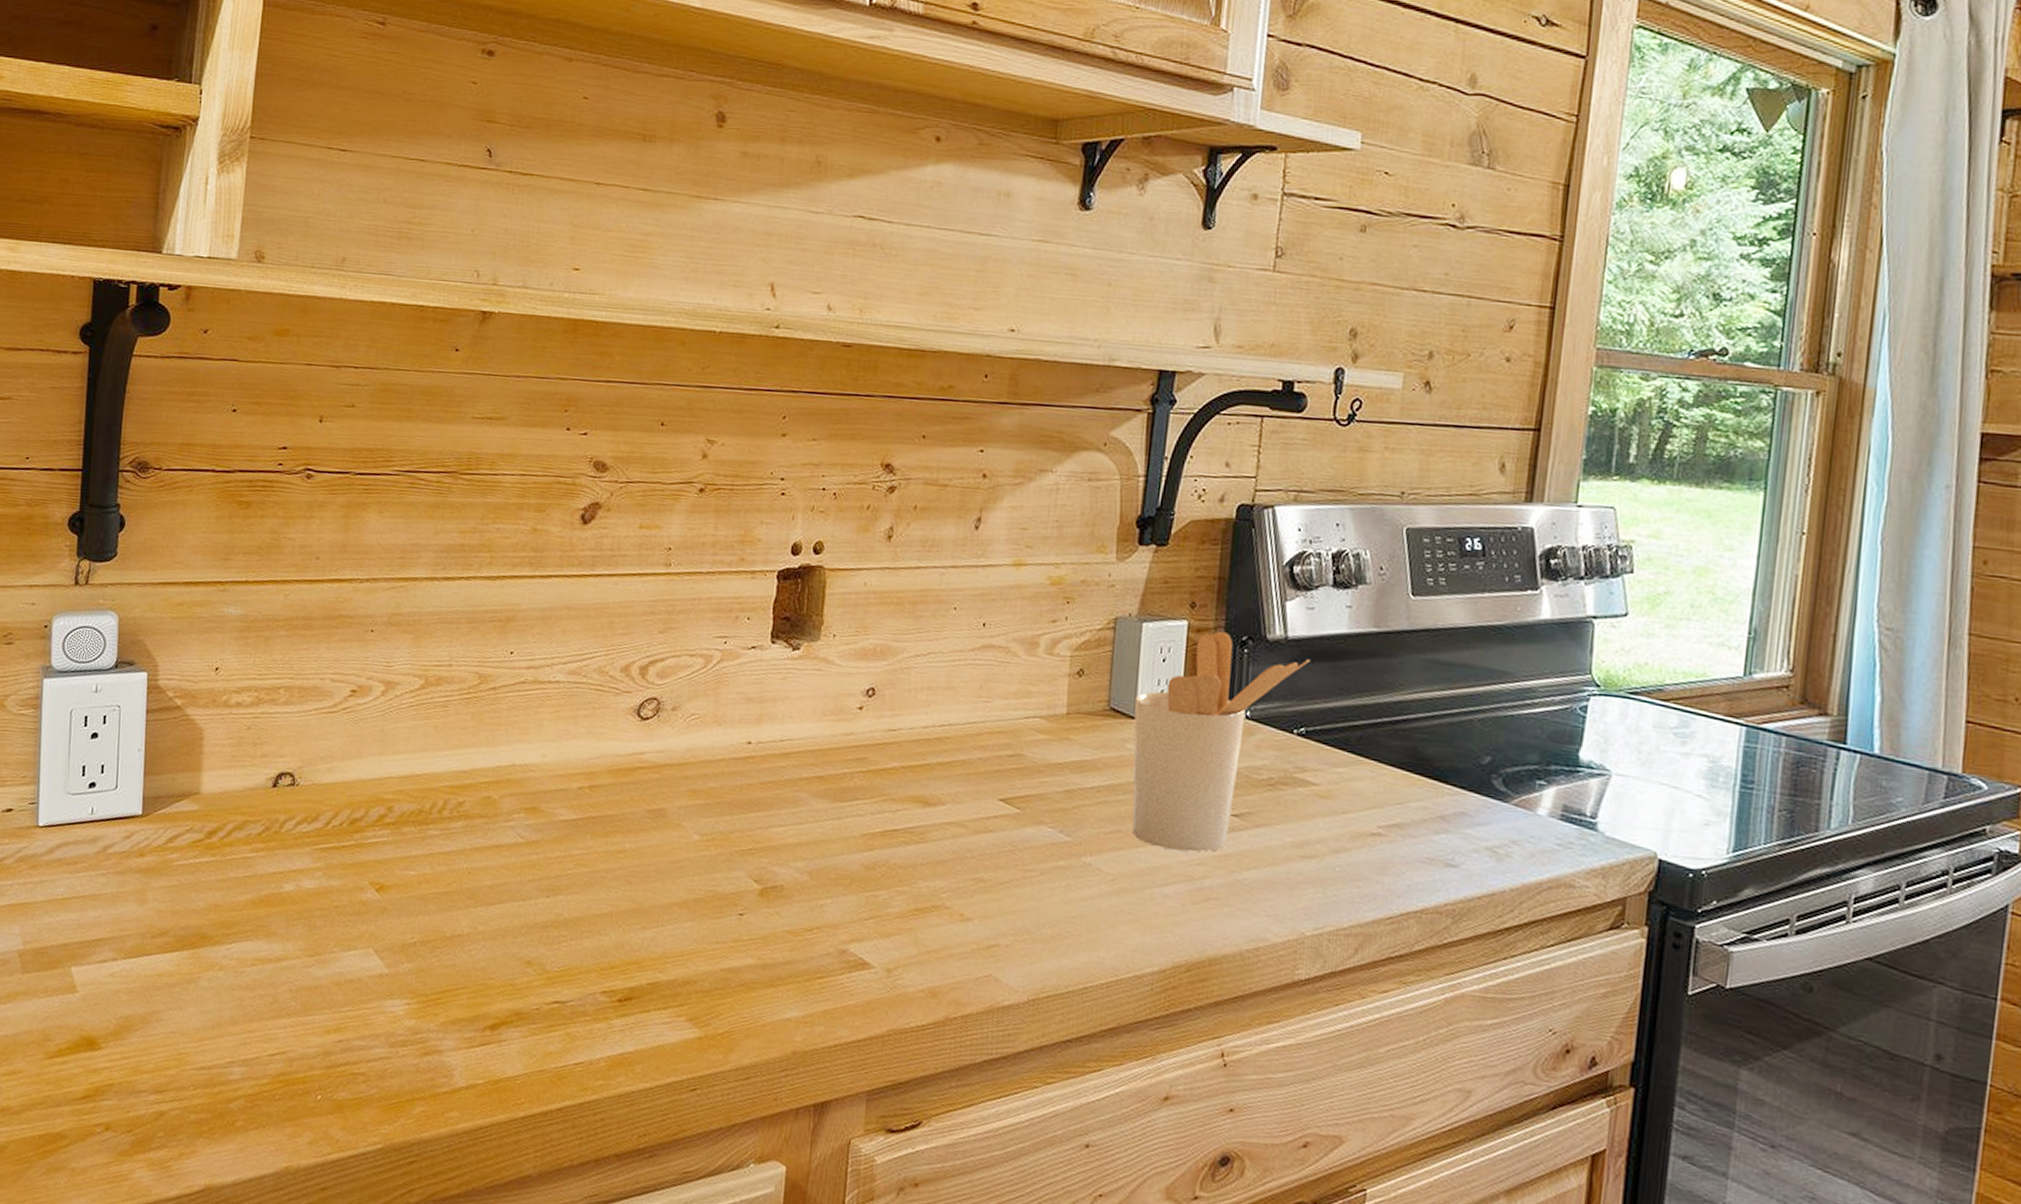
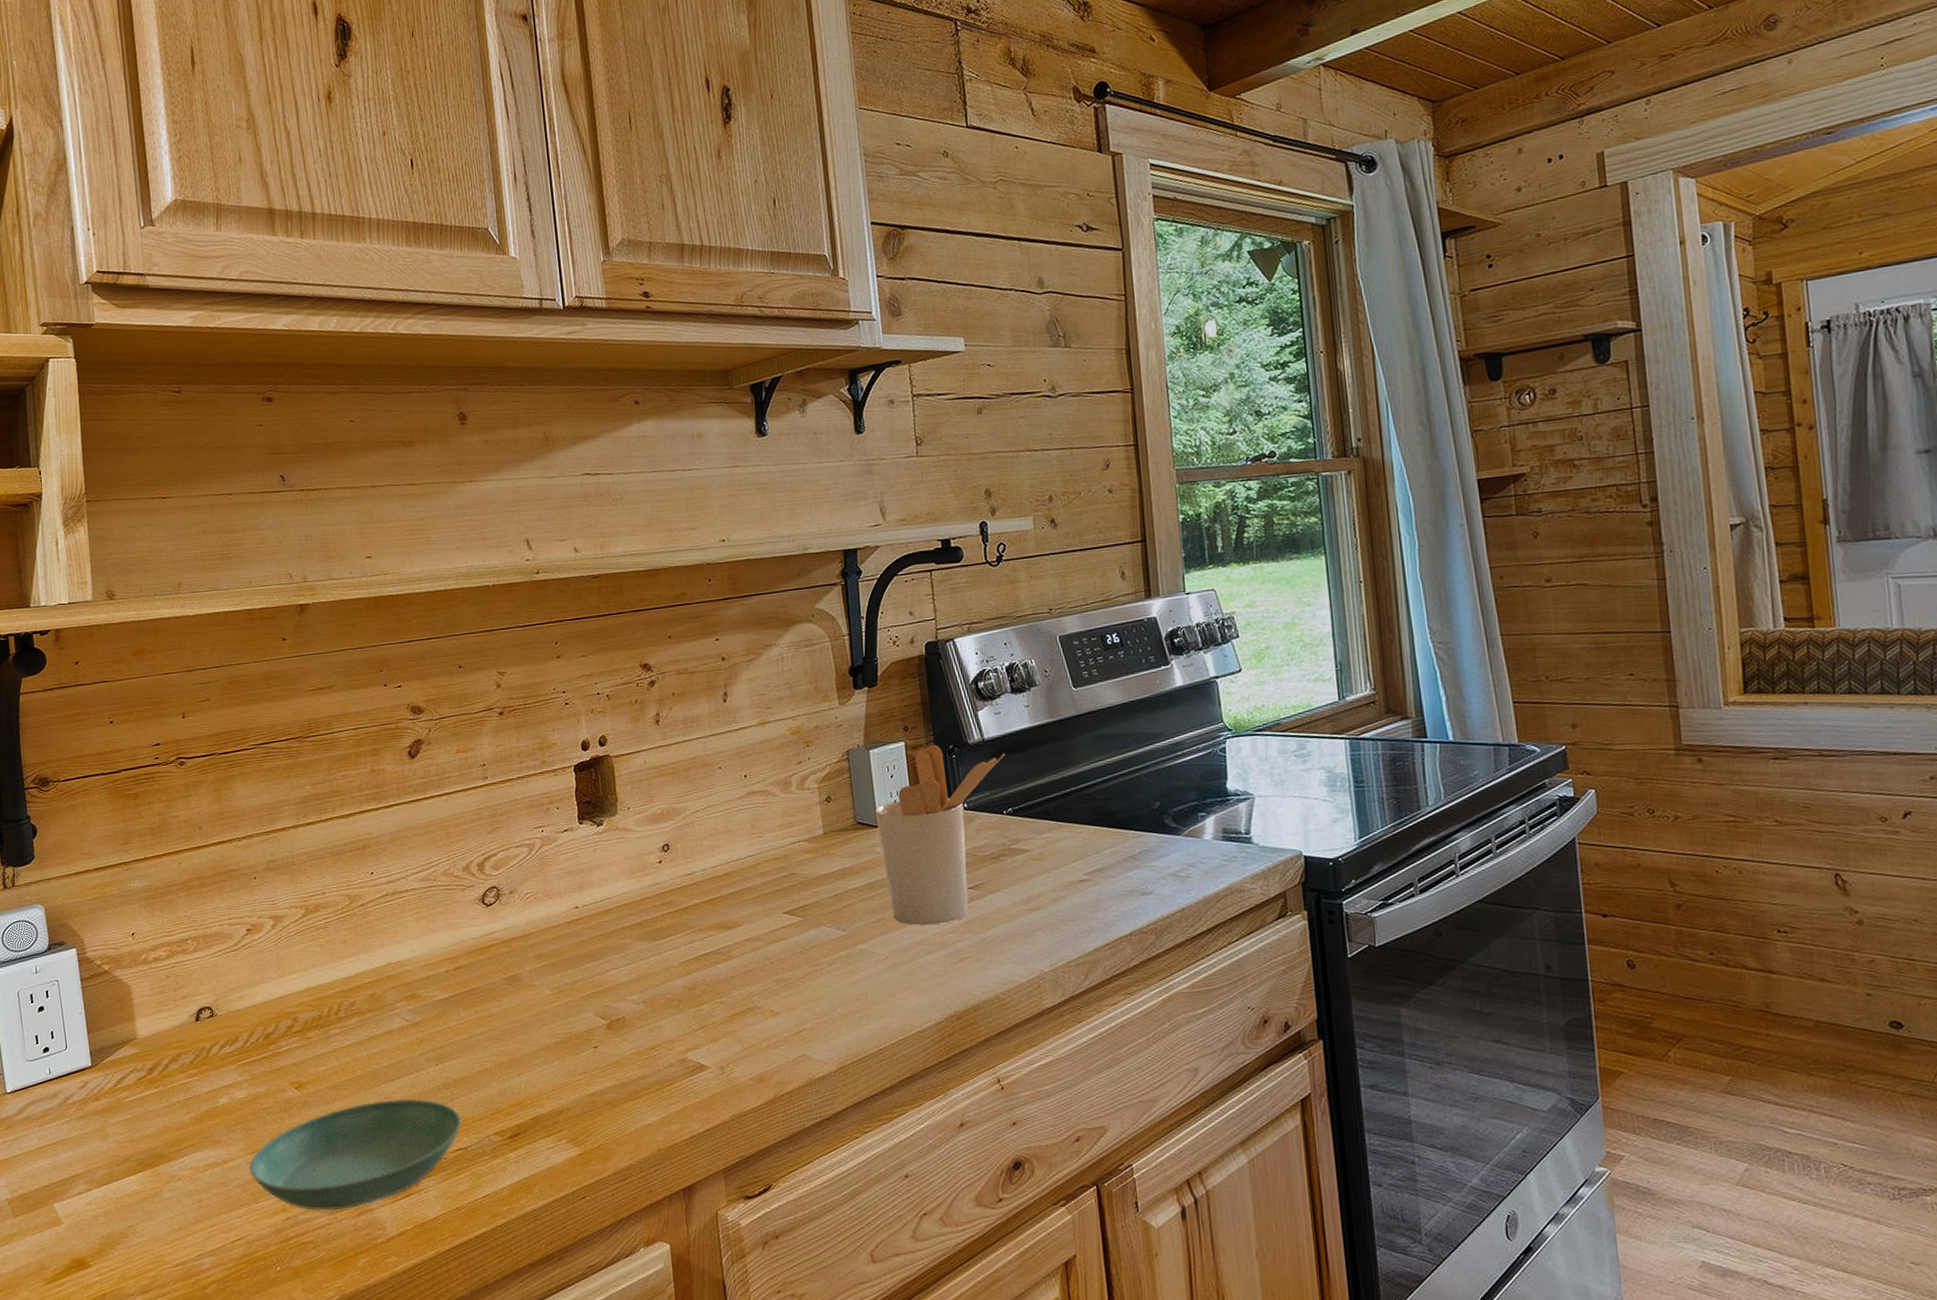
saucer: none [305,924,566,1045] -> present [249,1098,462,1210]

